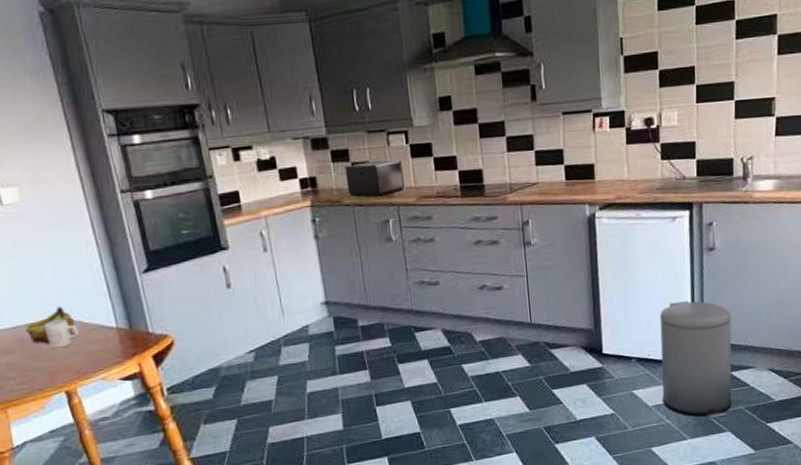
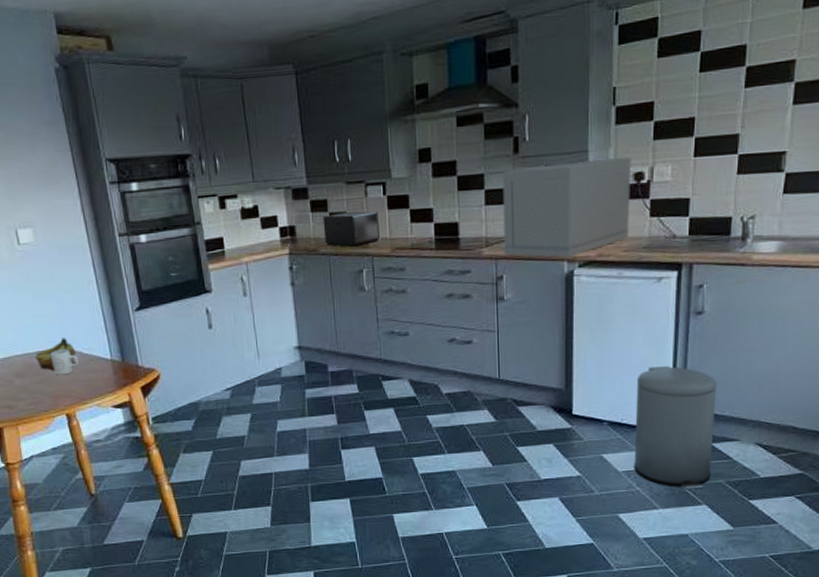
microwave: none [522,104,644,202] -> present [502,157,632,258]

